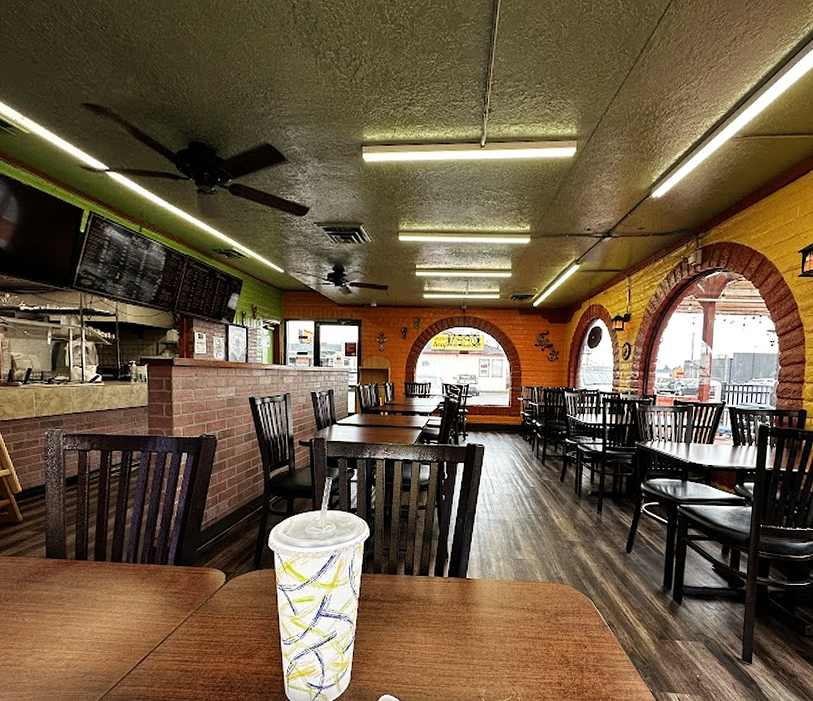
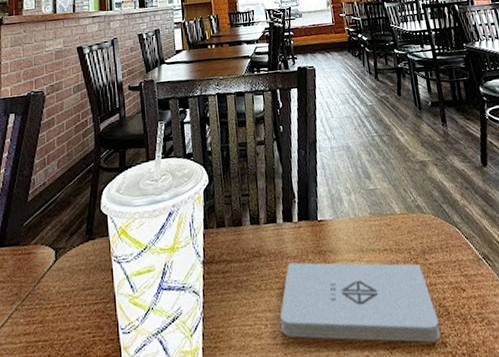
notepad: none [422,609,558,681] -> present [280,262,441,342]

